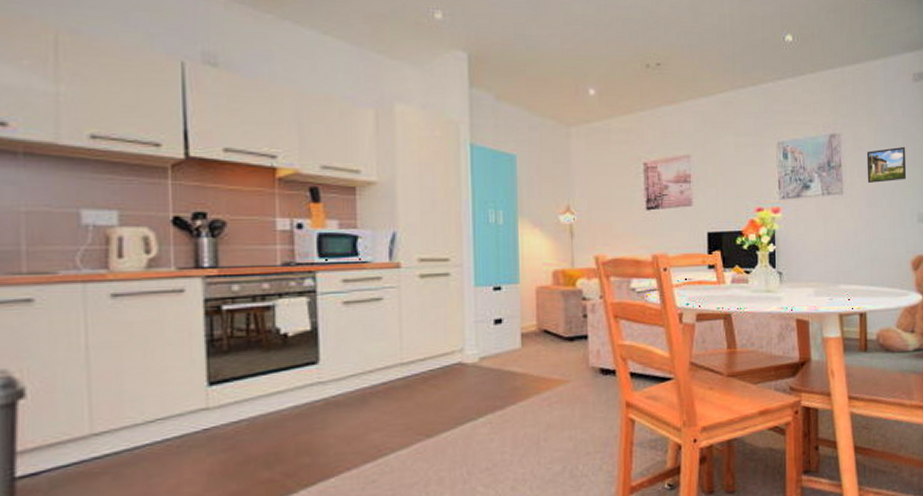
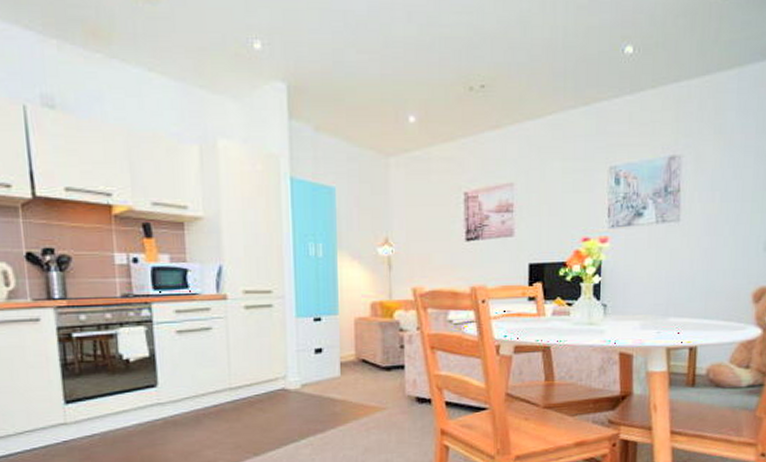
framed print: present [866,146,907,183] -> none [709,167,756,209]

